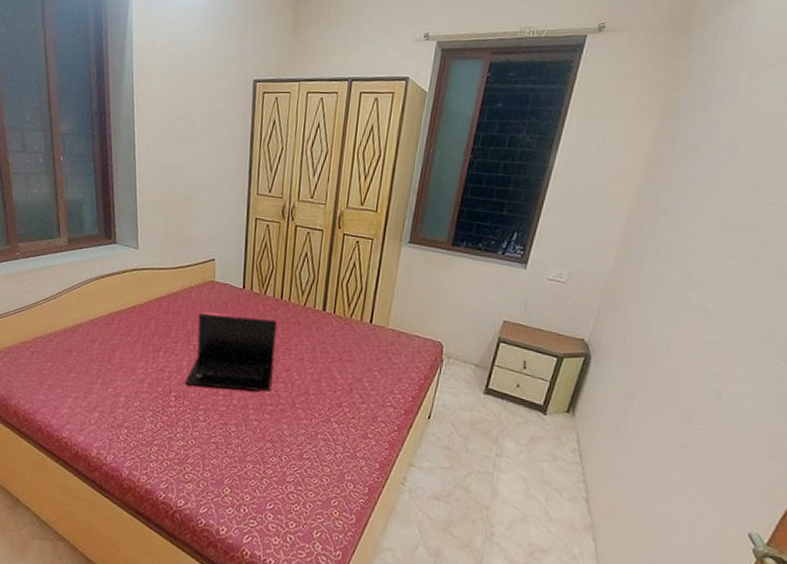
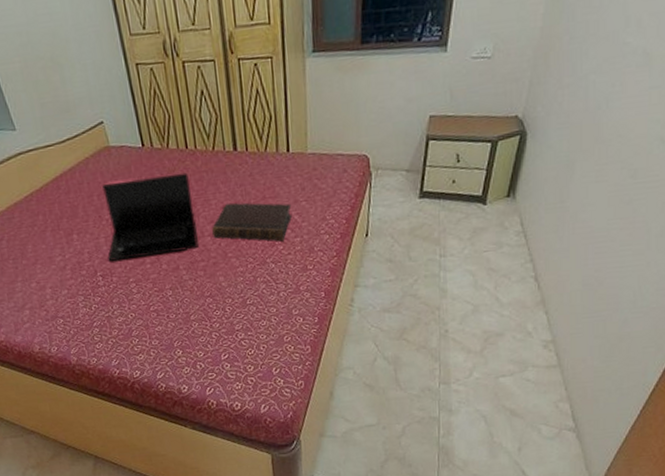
book: none [286,356,365,405] -> present [212,202,292,242]

